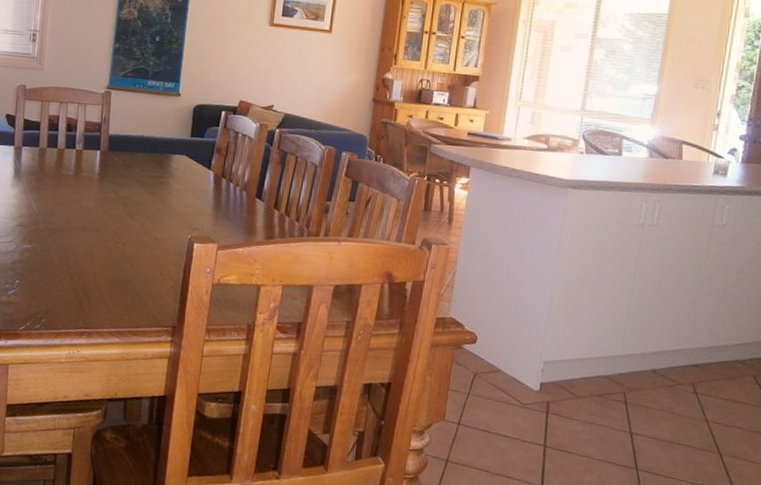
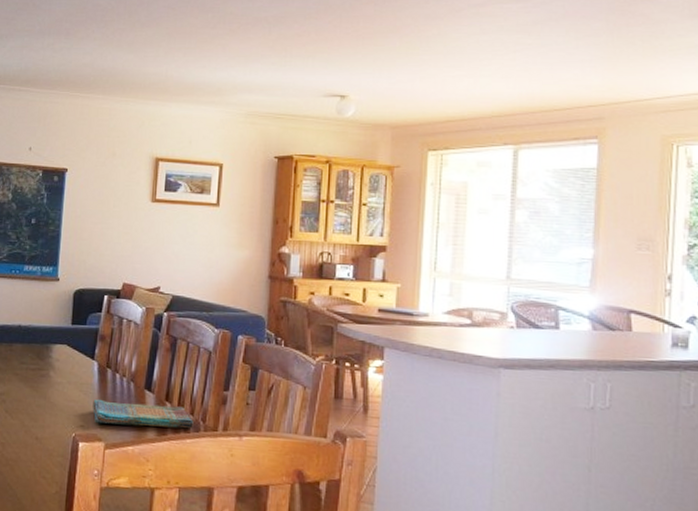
dish towel: none [207,205,298,233] -> present [92,398,194,429]

